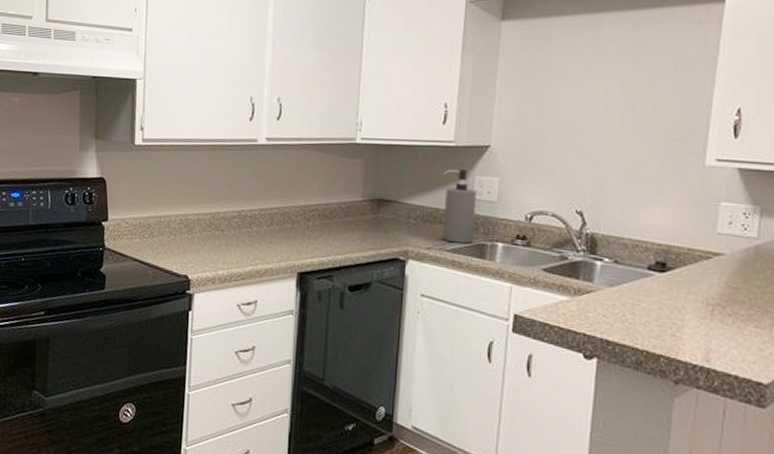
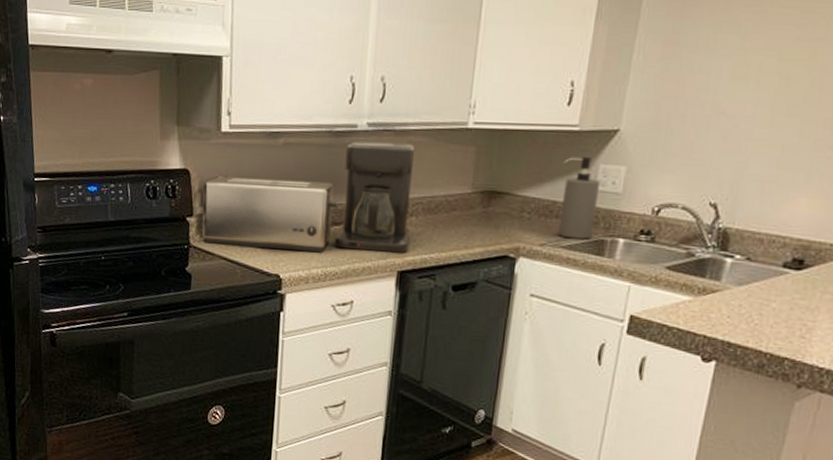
toaster: none [116,184,241,255] -> present [202,176,338,253]
coffee maker: none [238,153,309,256] -> present [334,140,415,253]

